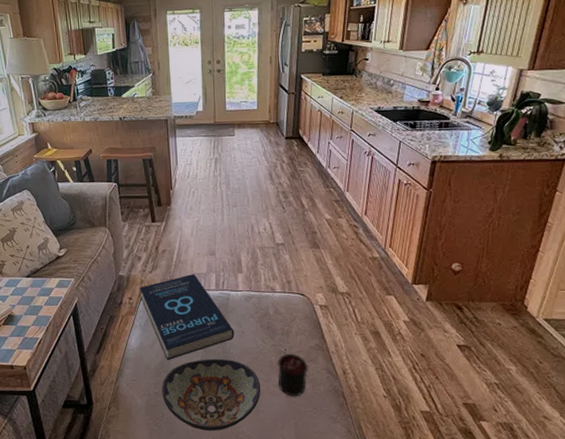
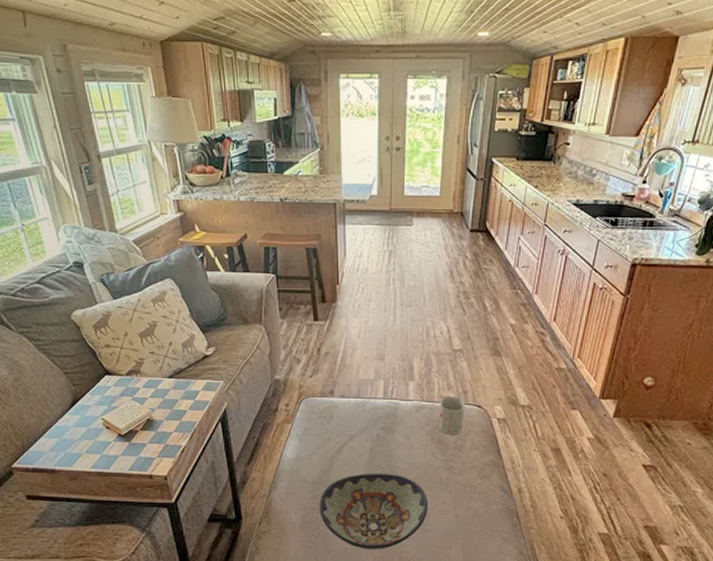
book: present [139,274,235,361] -> none [298,380,402,474]
mug: none [266,285,289,321] -> present [439,396,465,434]
candle: present [277,348,308,397] -> none [447,464,481,516]

